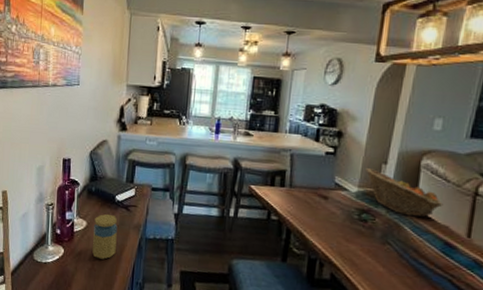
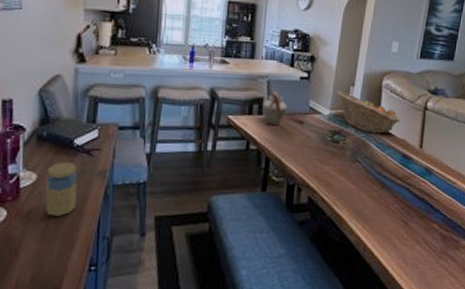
vase: none [285,164,311,199] -> present [263,90,288,126]

